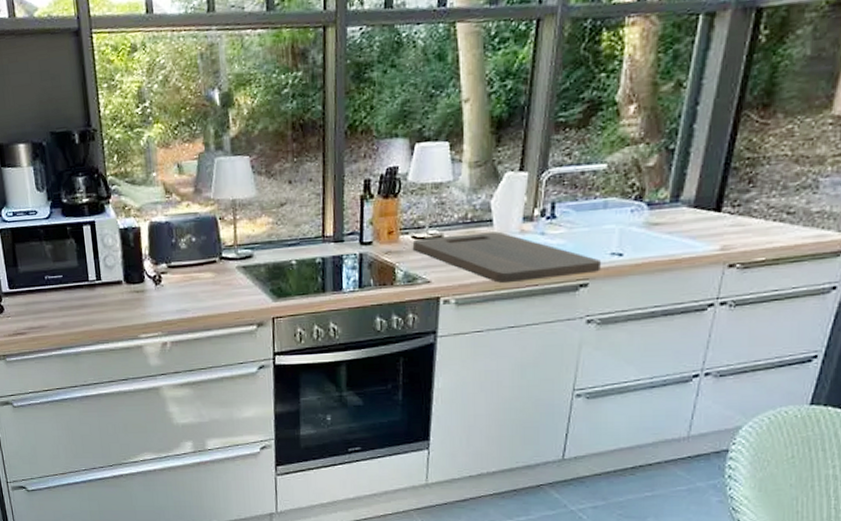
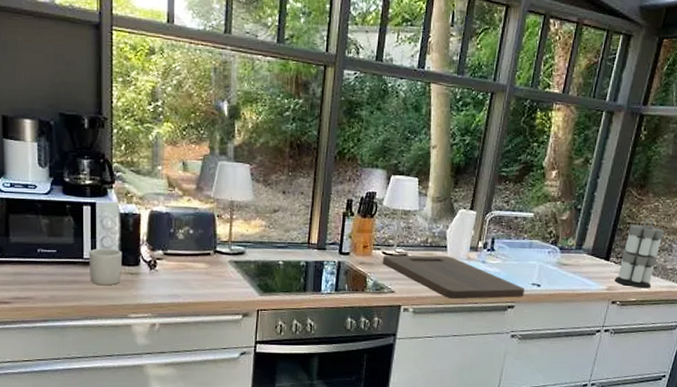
mug: none [93,267,128,307] -> present [88,248,123,286]
spice rack: none [731,148,805,244] -> present [614,219,665,289]

